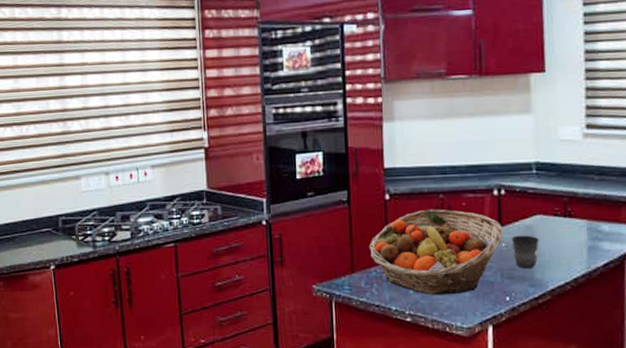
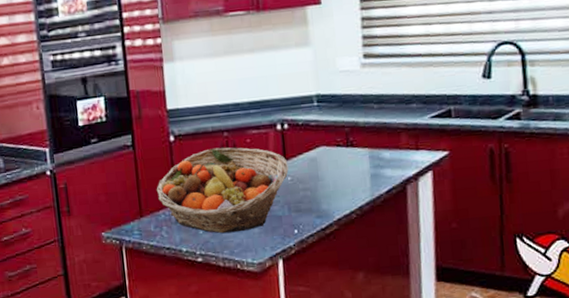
mug: present [511,235,539,268] -> none [296,167,324,200]

